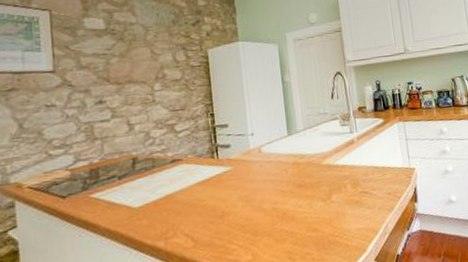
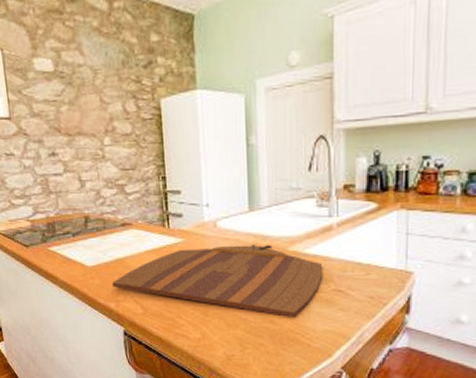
cutting board: none [161,161,352,225] -> present [112,245,323,317]

